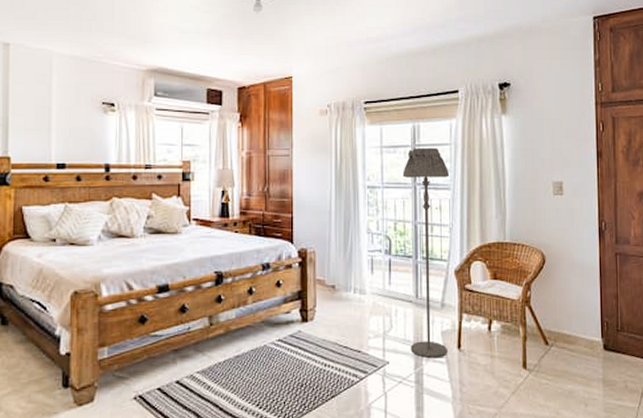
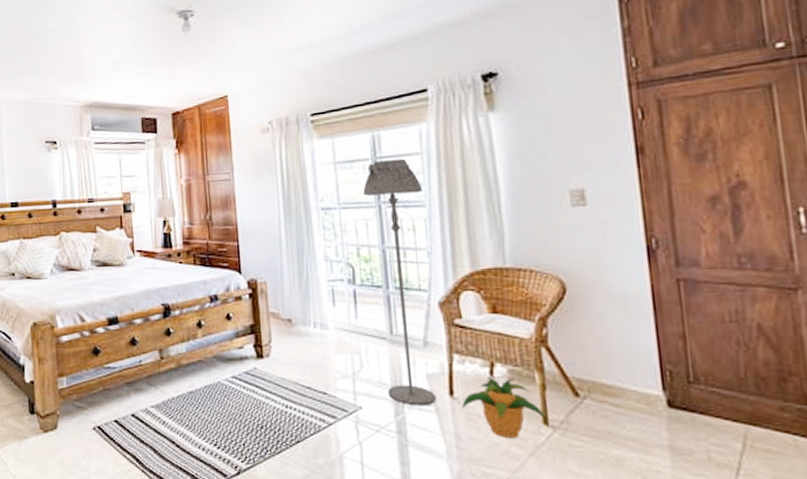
potted plant: none [466,332,525,381] -> present [461,378,546,438]

